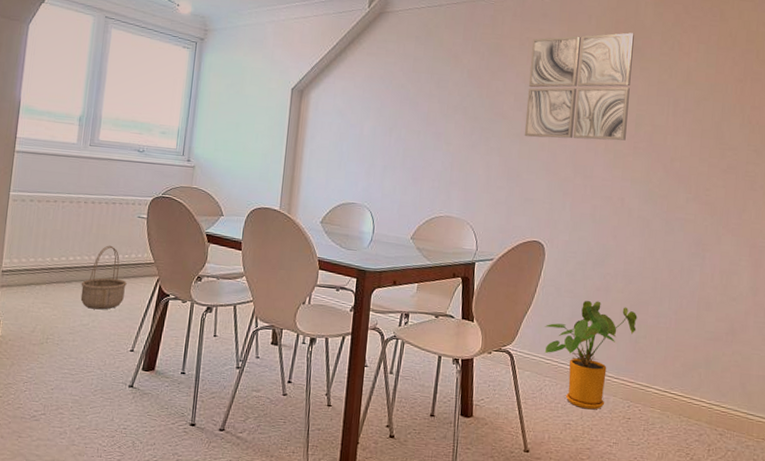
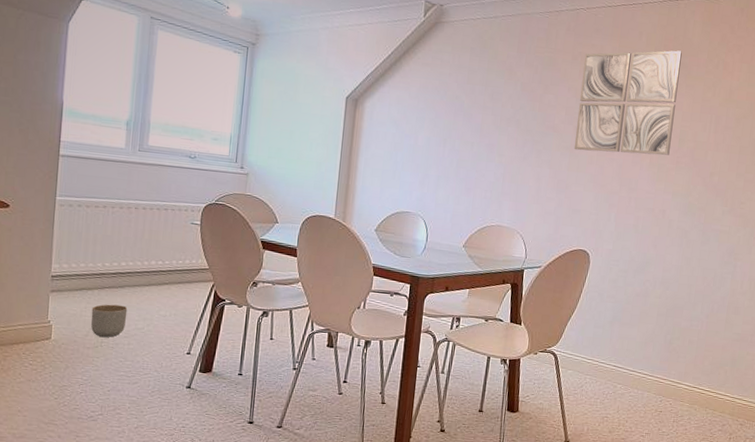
planter: none [37,299,74,333] -> present [91,304,128,337]
basket: present [80,245,127,310] -> none [134,251,181,314]
house plant: present [544,301,638,410] -> none [586,305,673,404]

